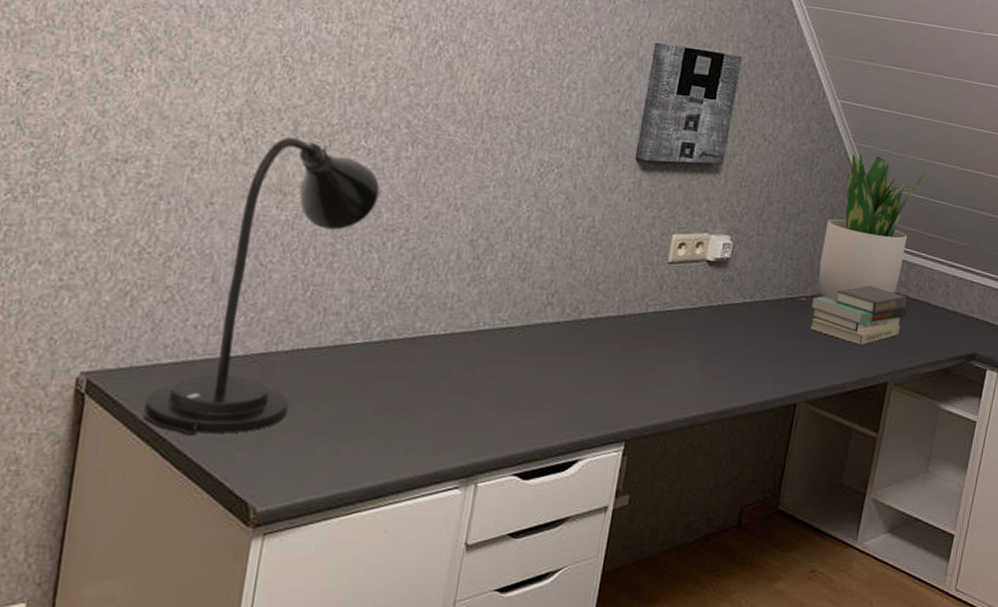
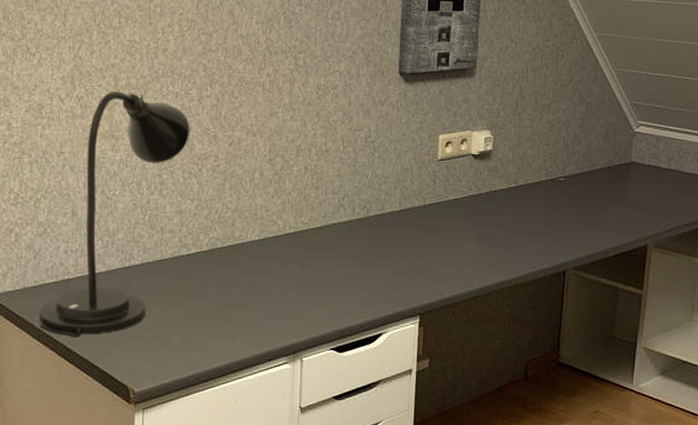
books: present [810,285,908,345] -> none [570,161,659,214]
planter: present [816,152,928,299] -> none [574,41,668,177]

